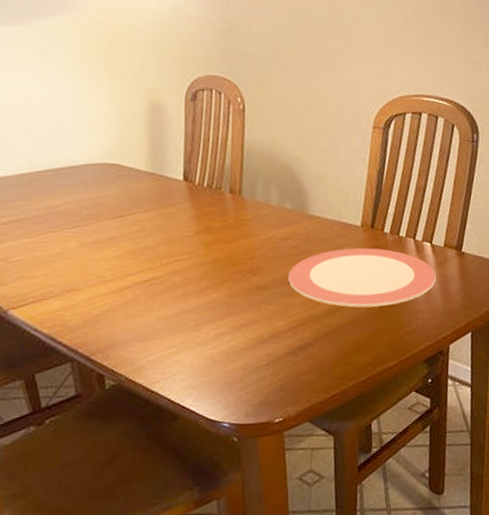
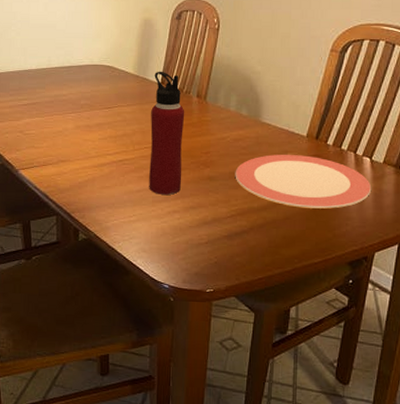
water bottle: none [174,165,227,316] -> present [149,71,185,195]

